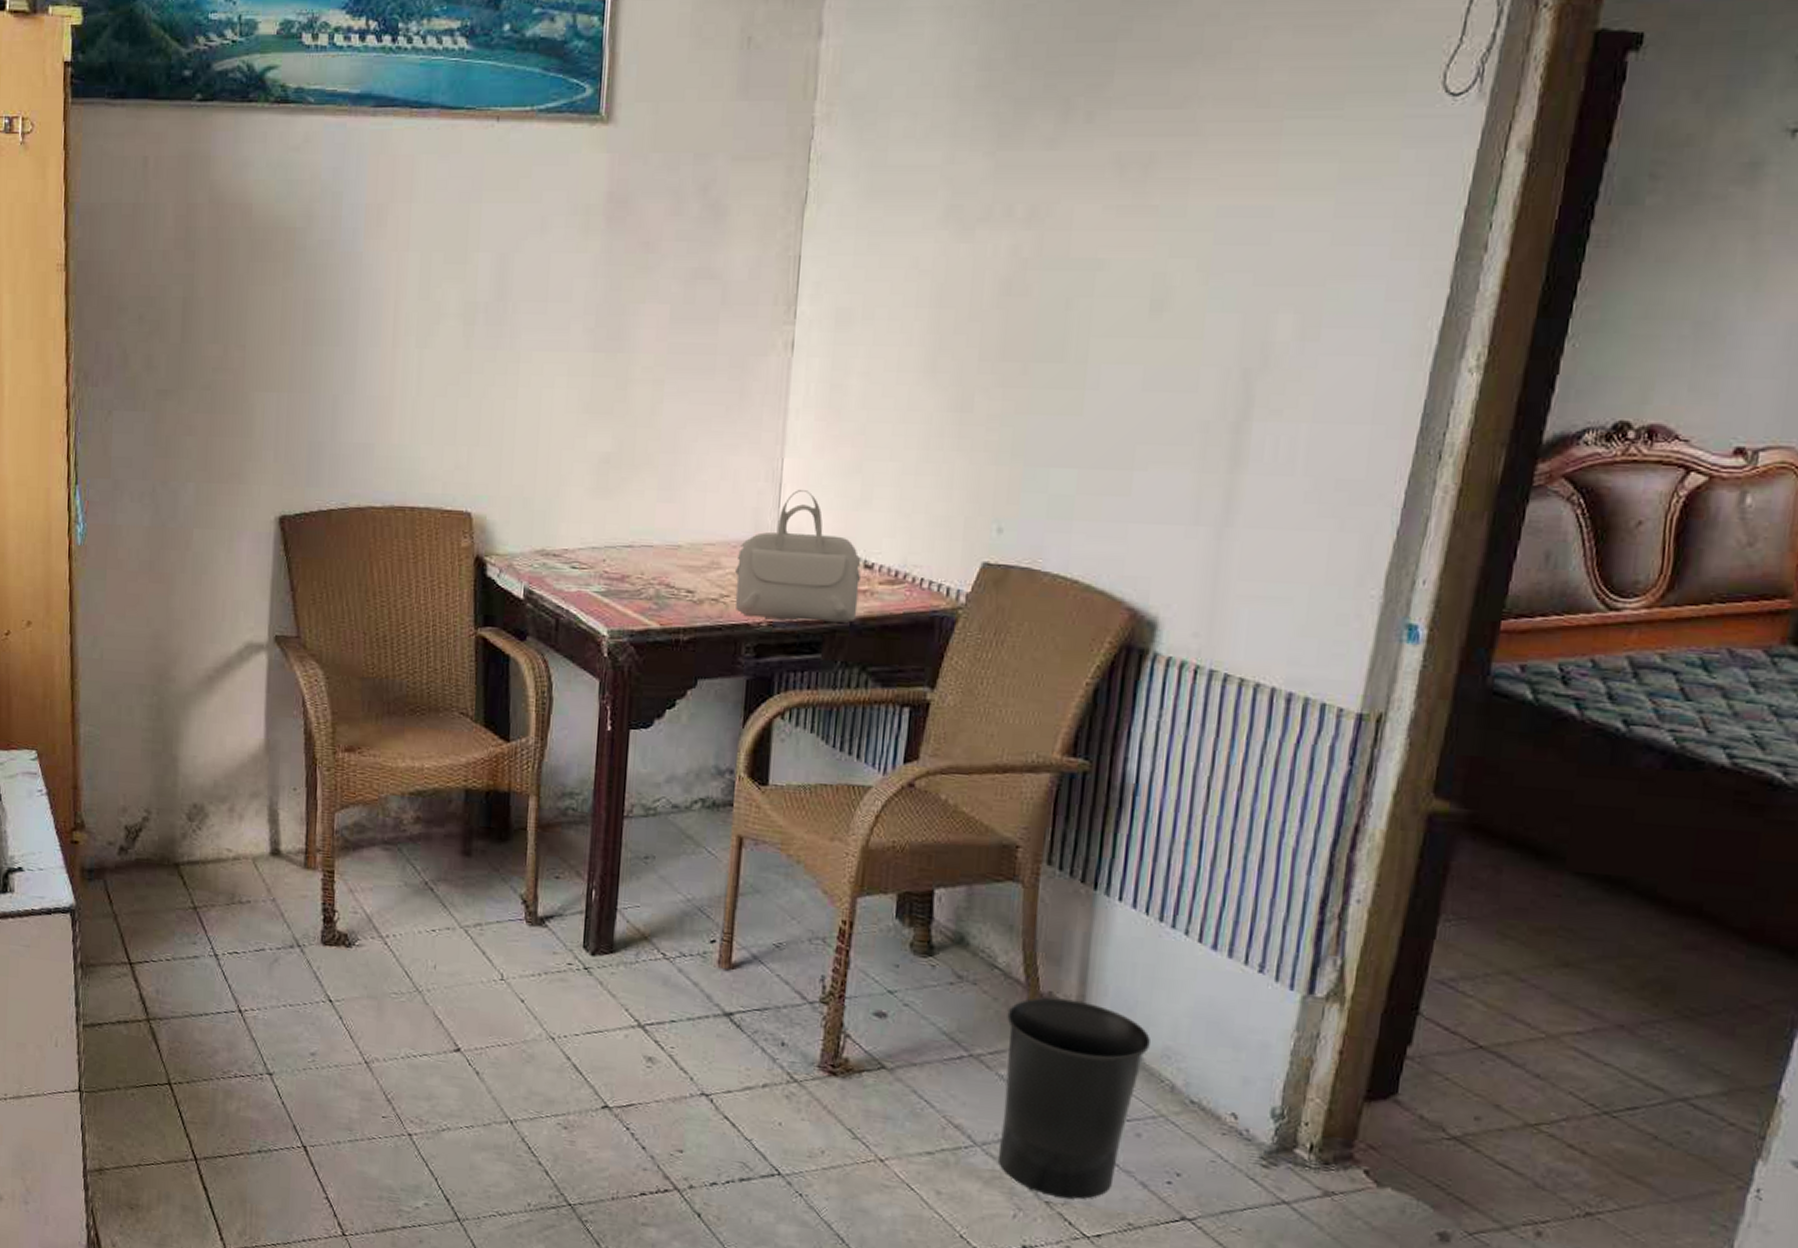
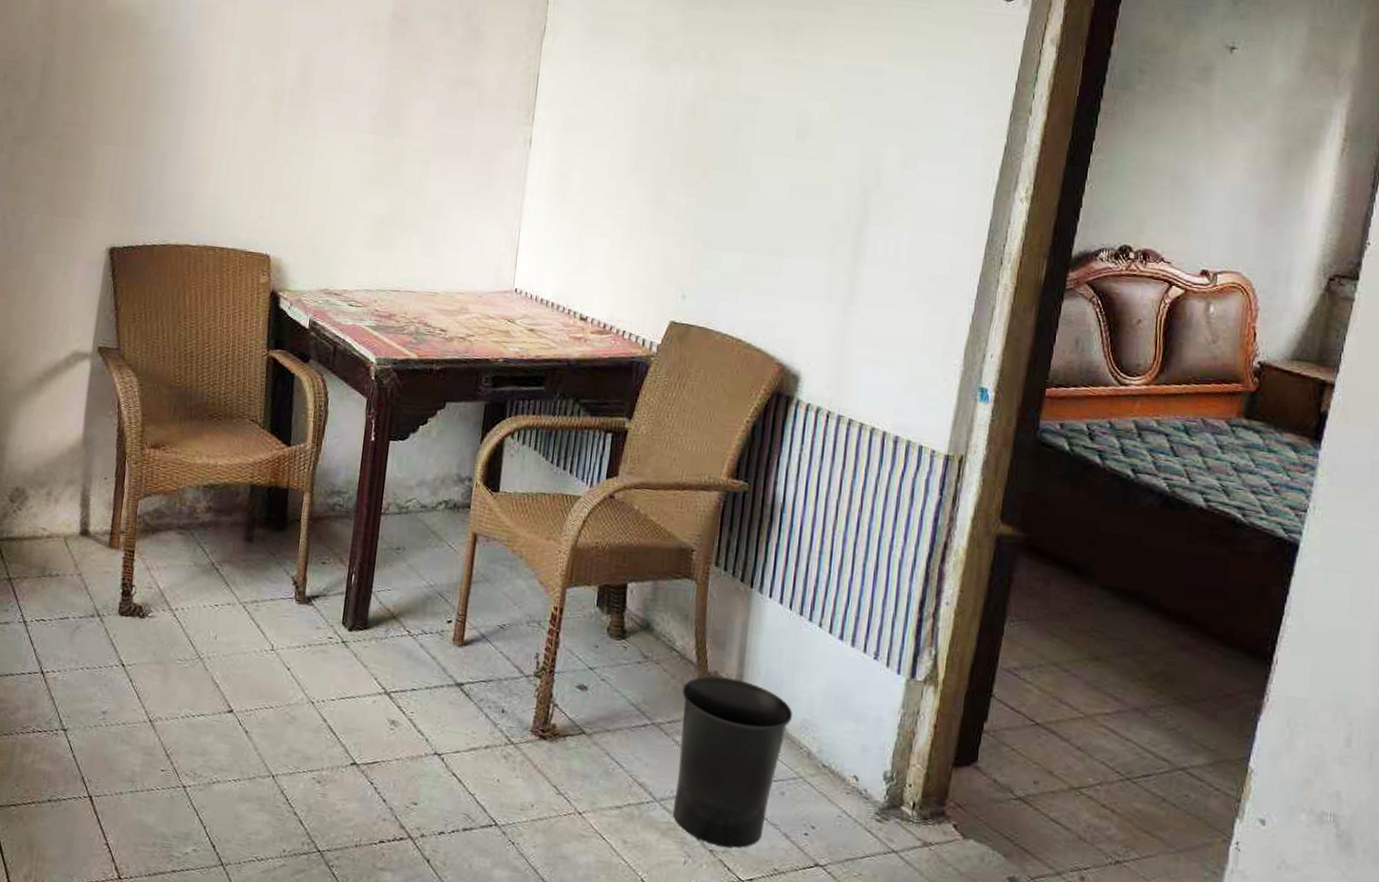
handbag: present [735,490,862,624] -> none [478,255,578,364]

